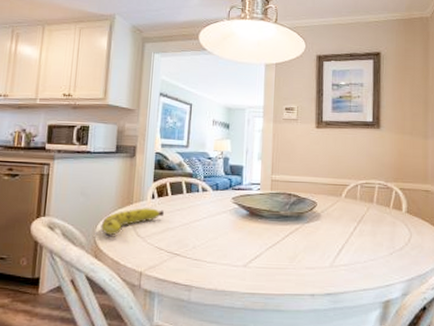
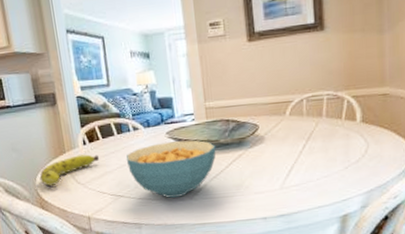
cereal bowl: none [189,207,276,263] -> present [126,140,216,198]

